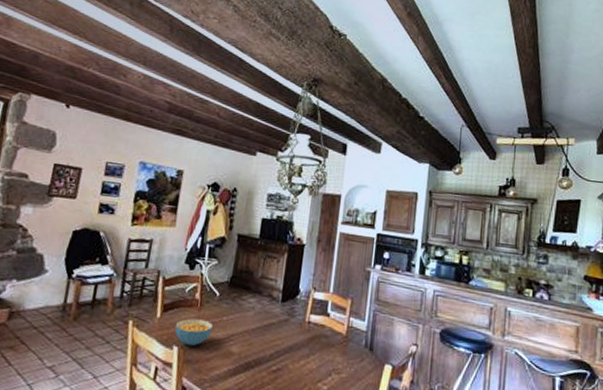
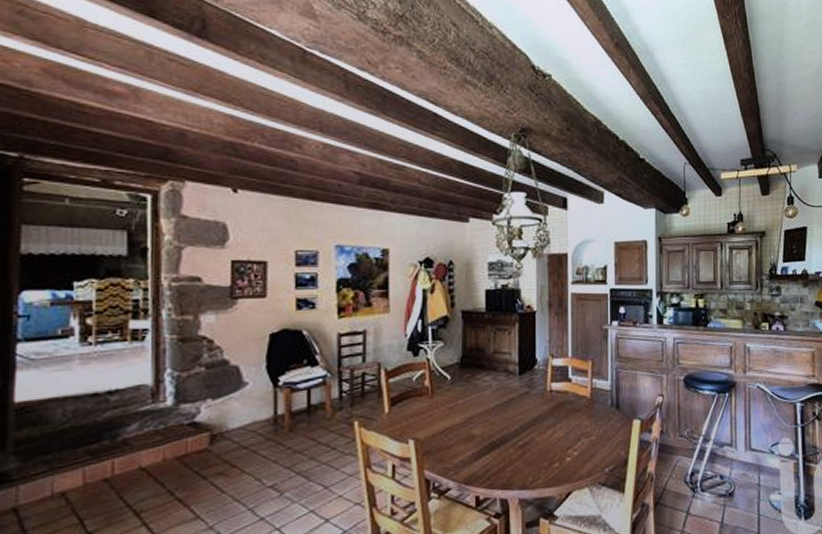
cereal bowl: present [174,318,213,347] -> none [407,407,448,437]

